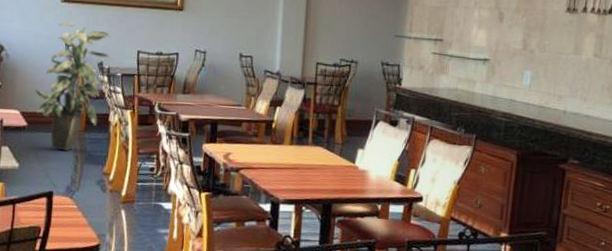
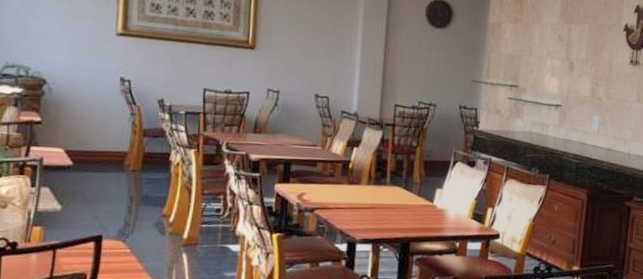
indoor plant: present [34,21,111,151] -> none [82,56,173,192]

